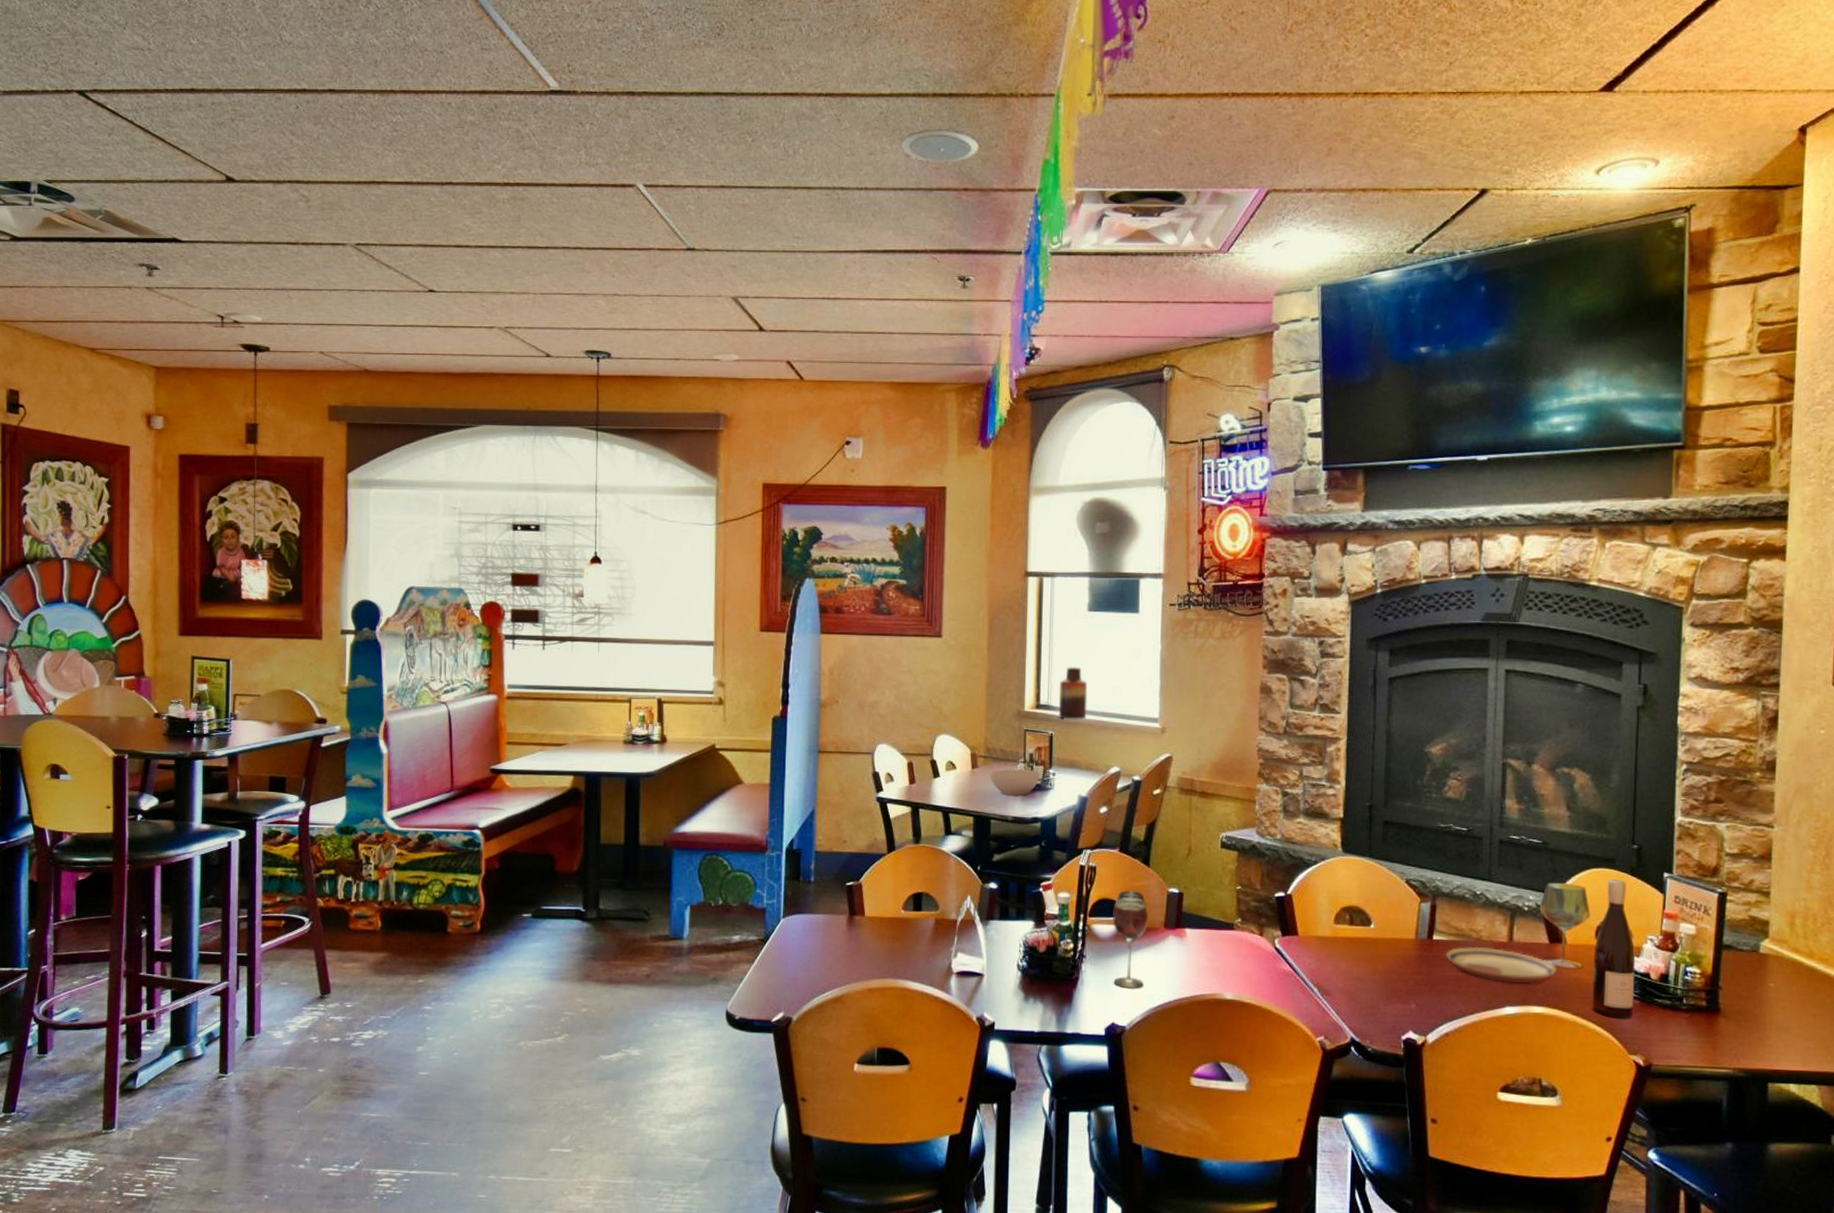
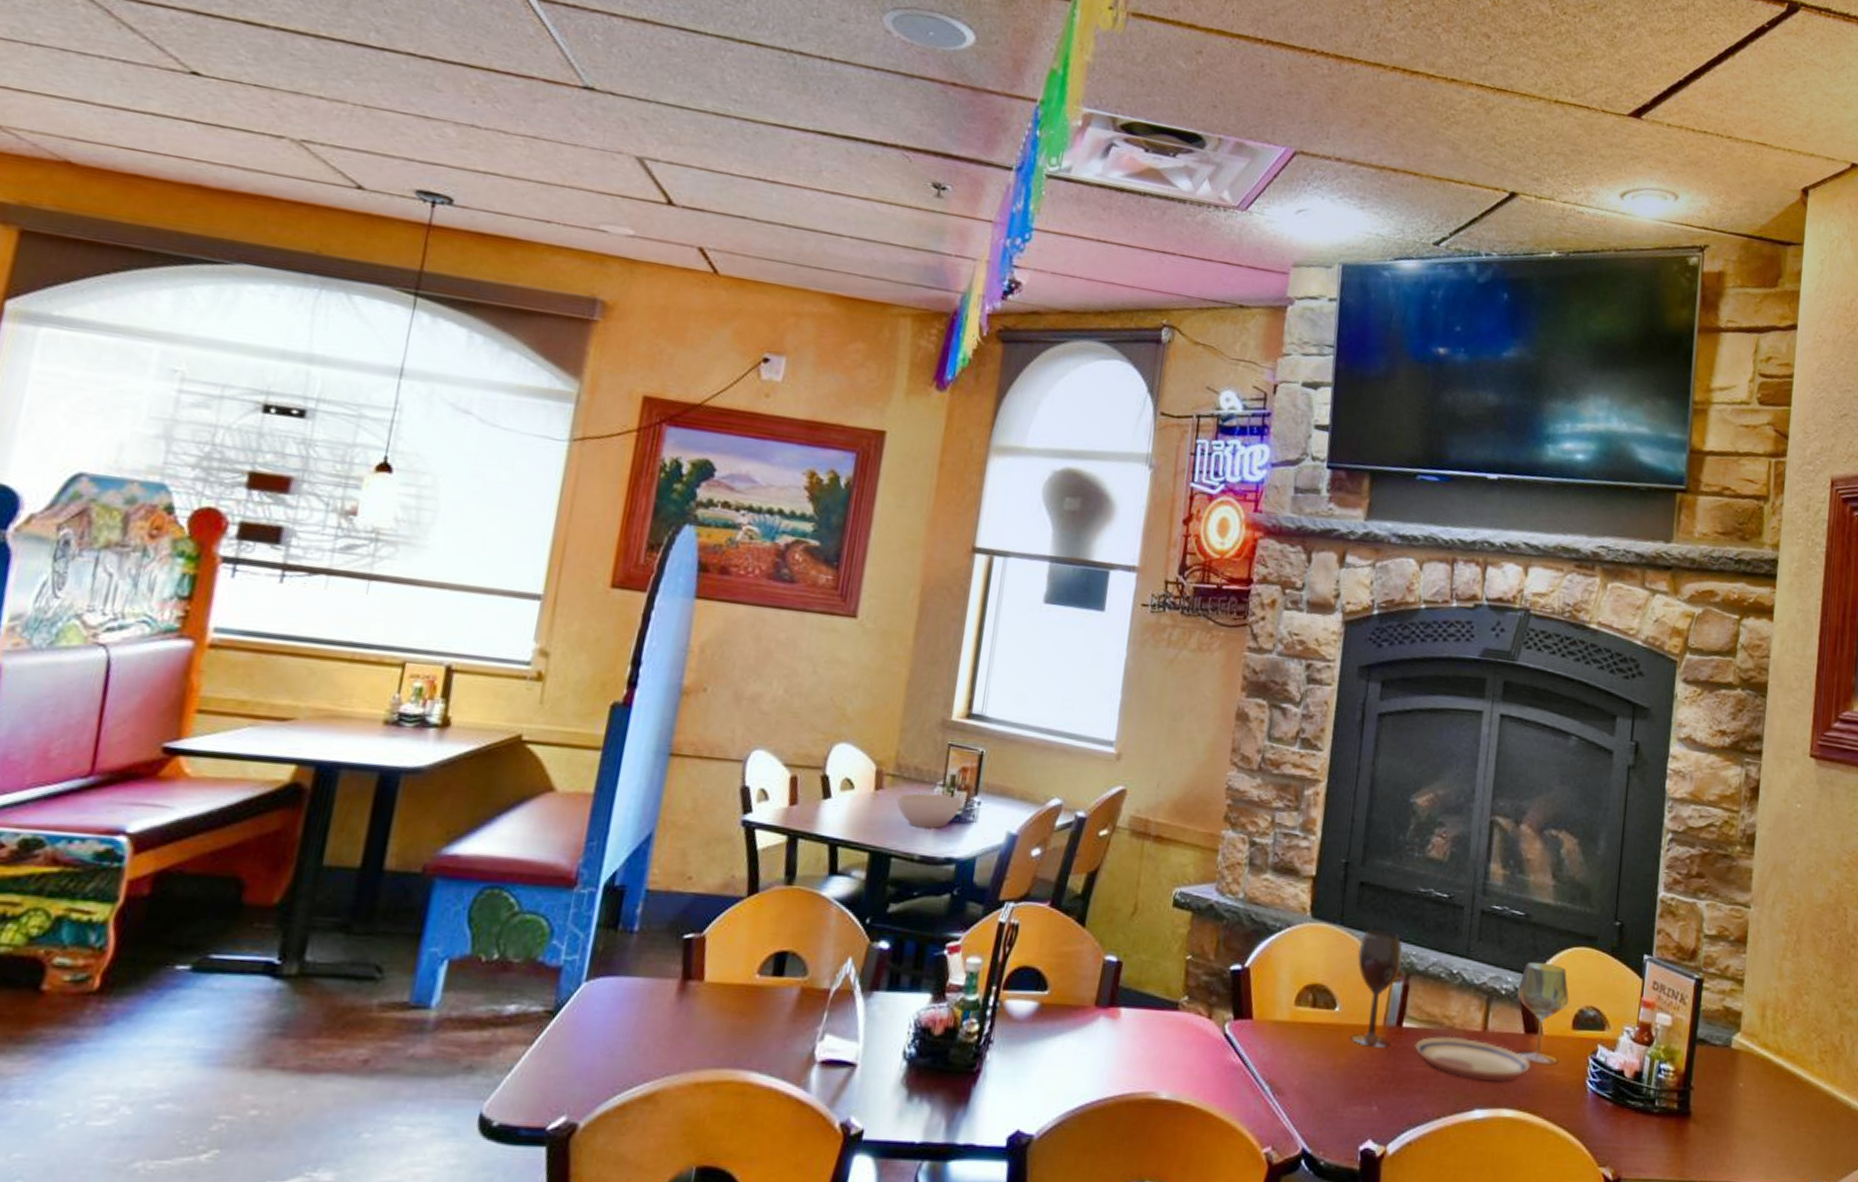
vase: present [1059,666,1088,720] -> none [994,669,1034,737]
wineglass: present [1113,890,1148,988] -> none [1024,956,1078,1084]
wine glass: none [1387,860,1428,957] -> present [1351,929,1402,1048]
bottle: present [1592,879,1636,1019] -> none [1564,960,1612,1125]

